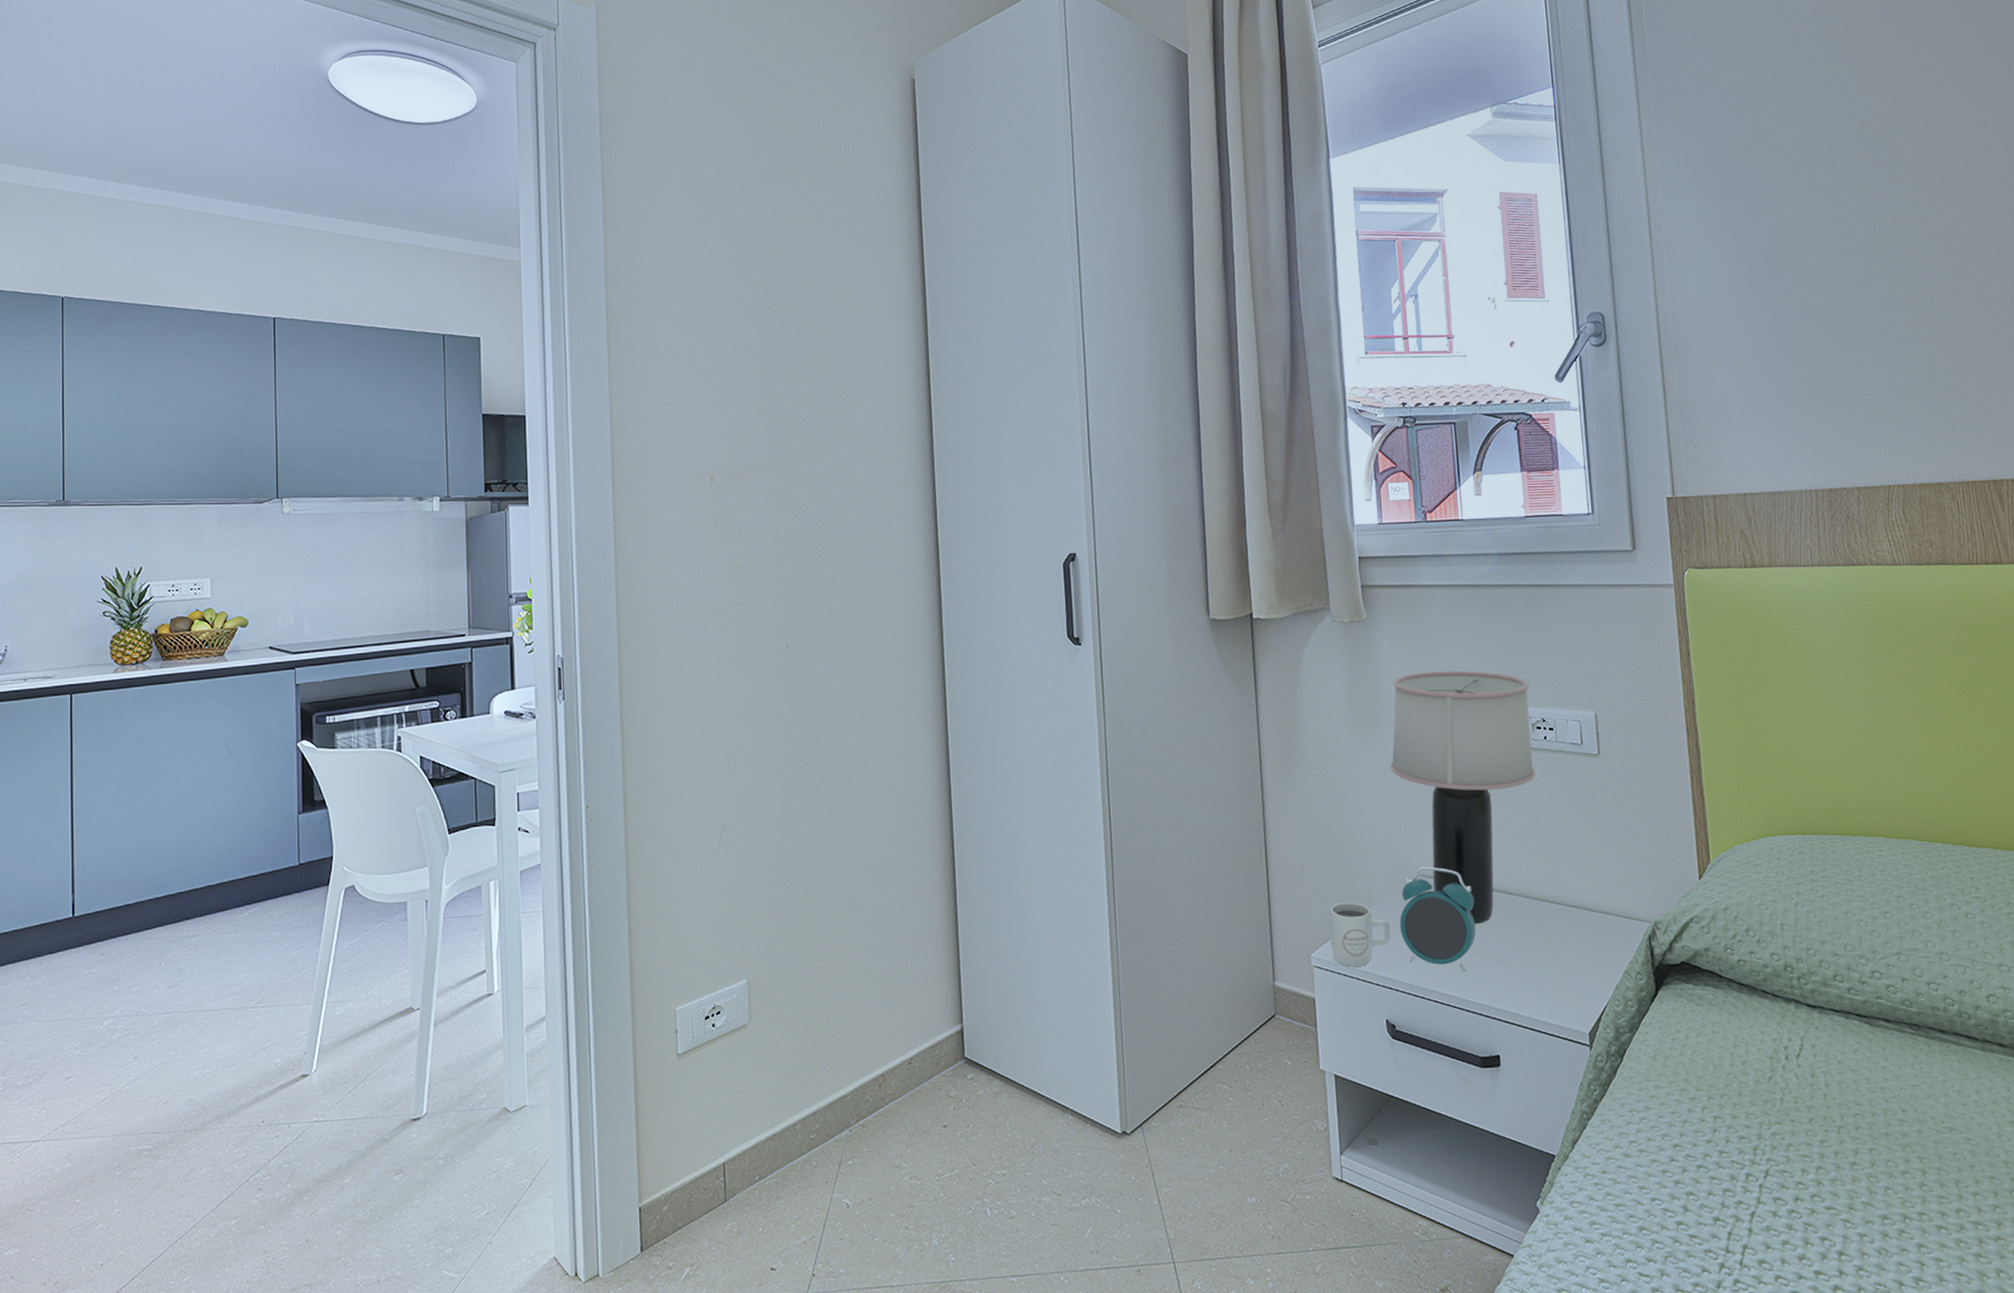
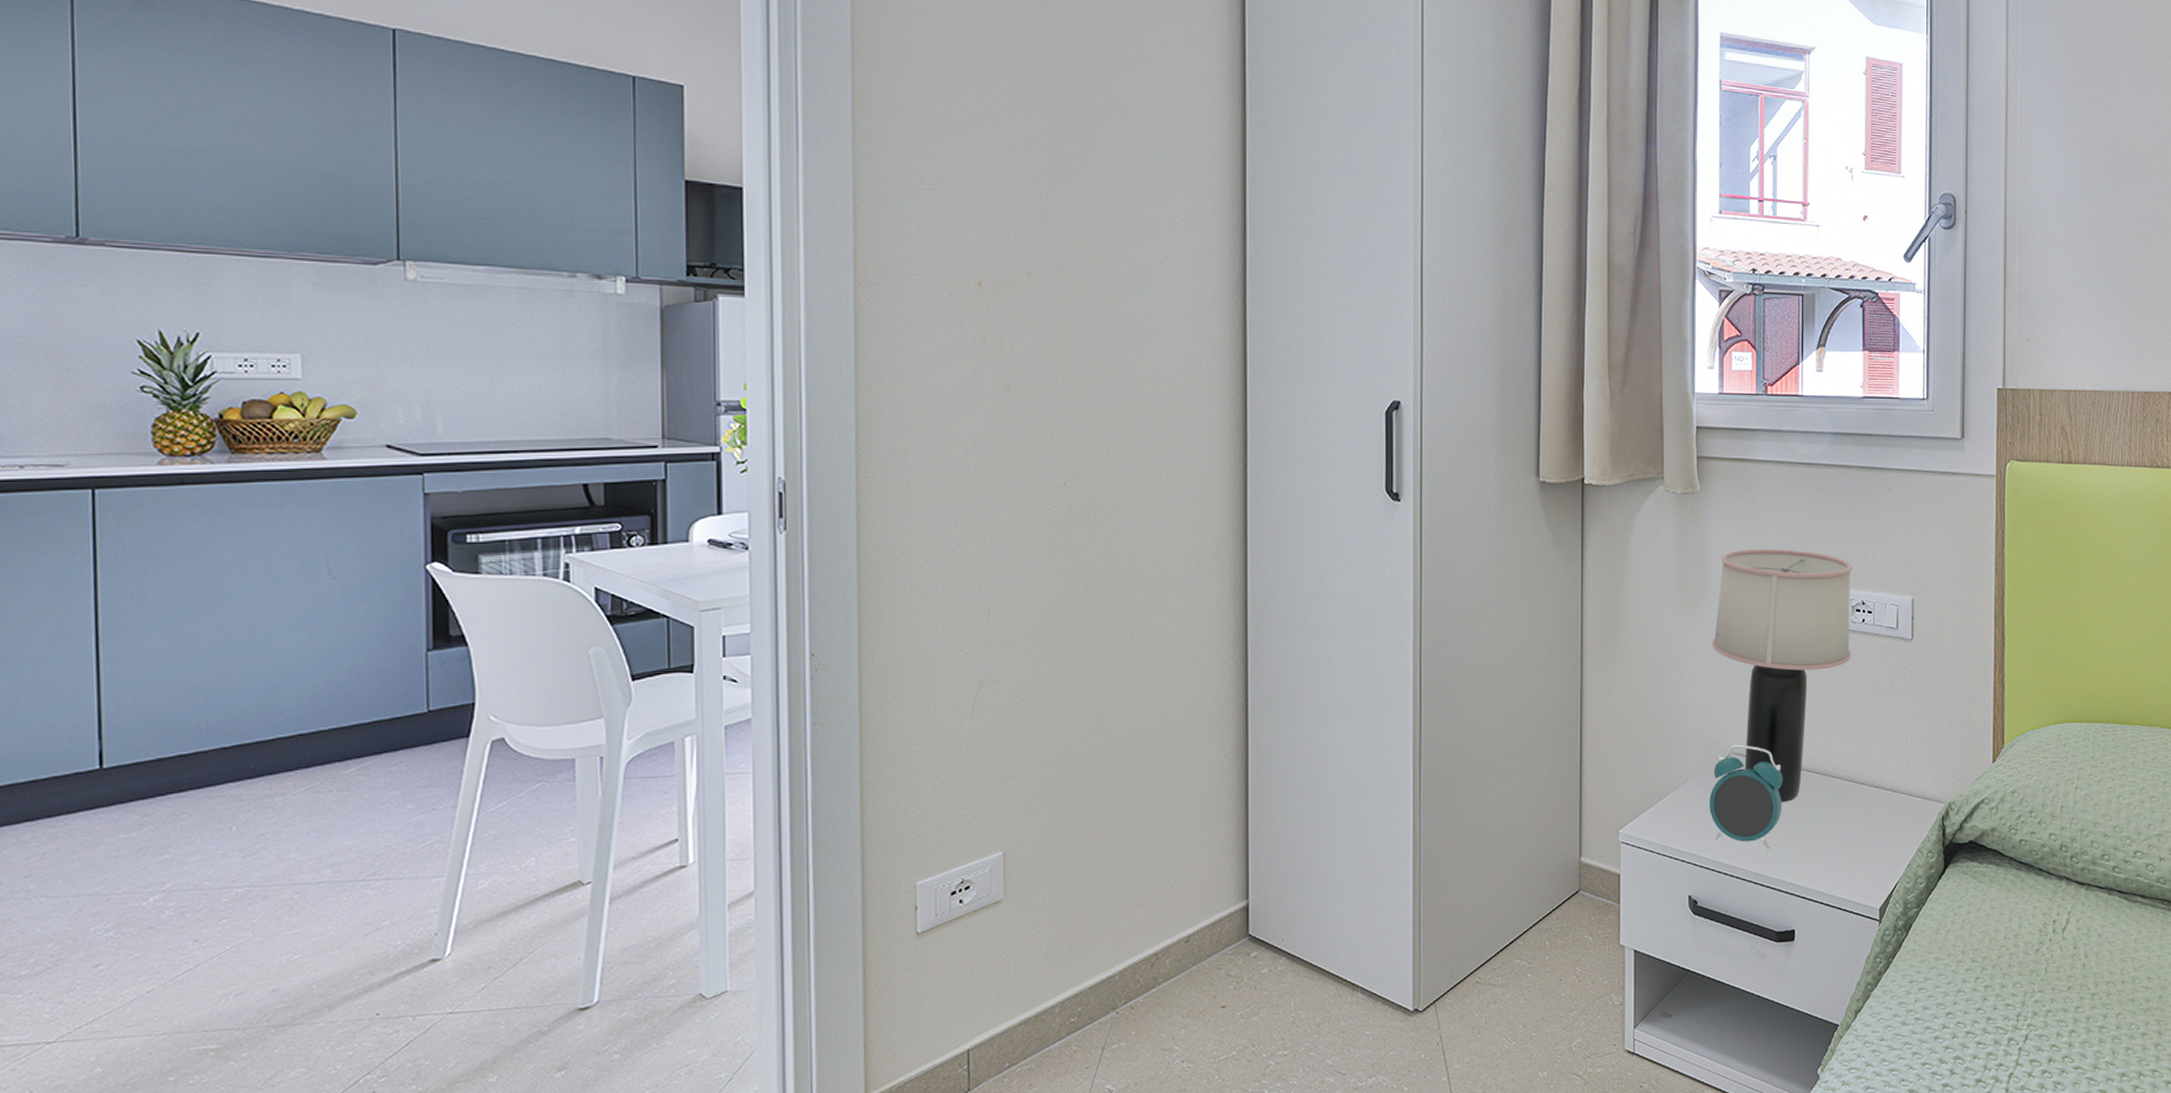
mug: present [1329,902,1390,967] -> none [1639,778,1700,843]

